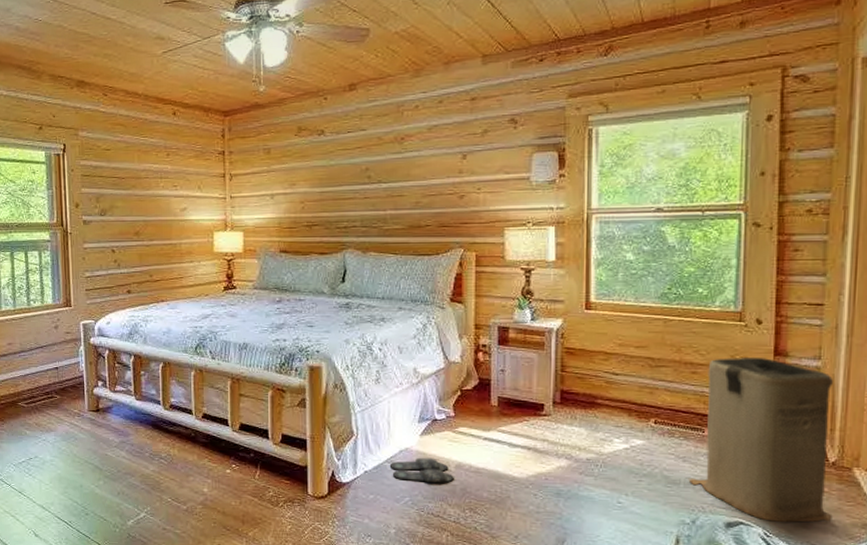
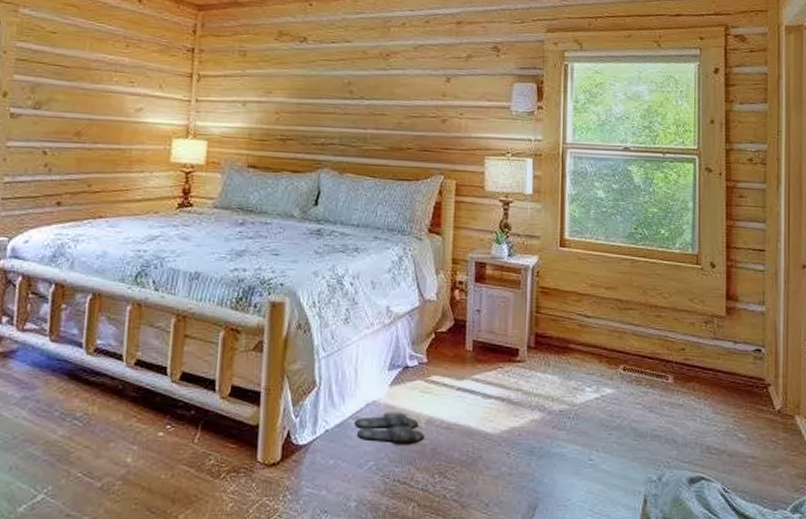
laundry basket: present [688,356,833,523] -> none [654,300,779,475]

